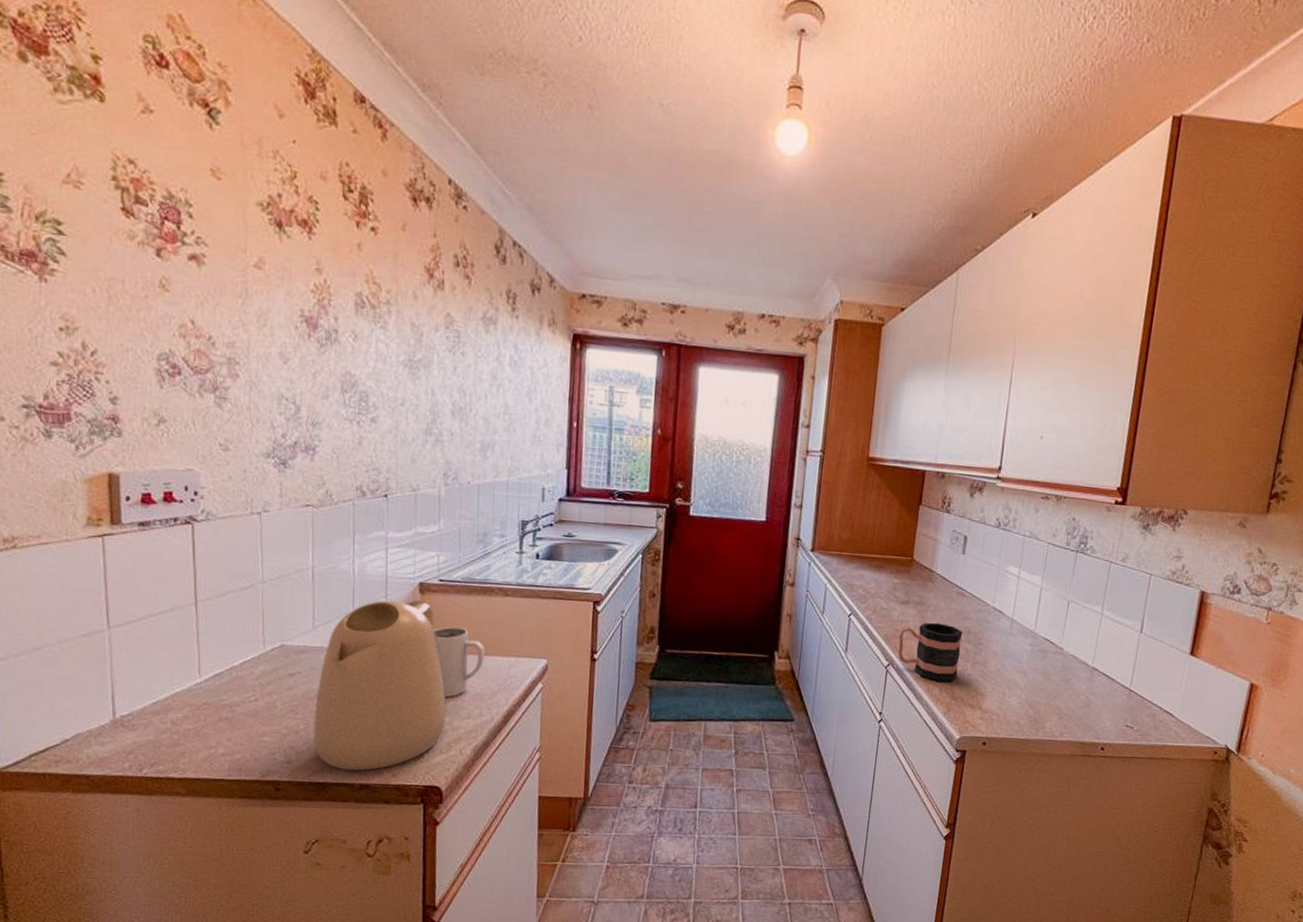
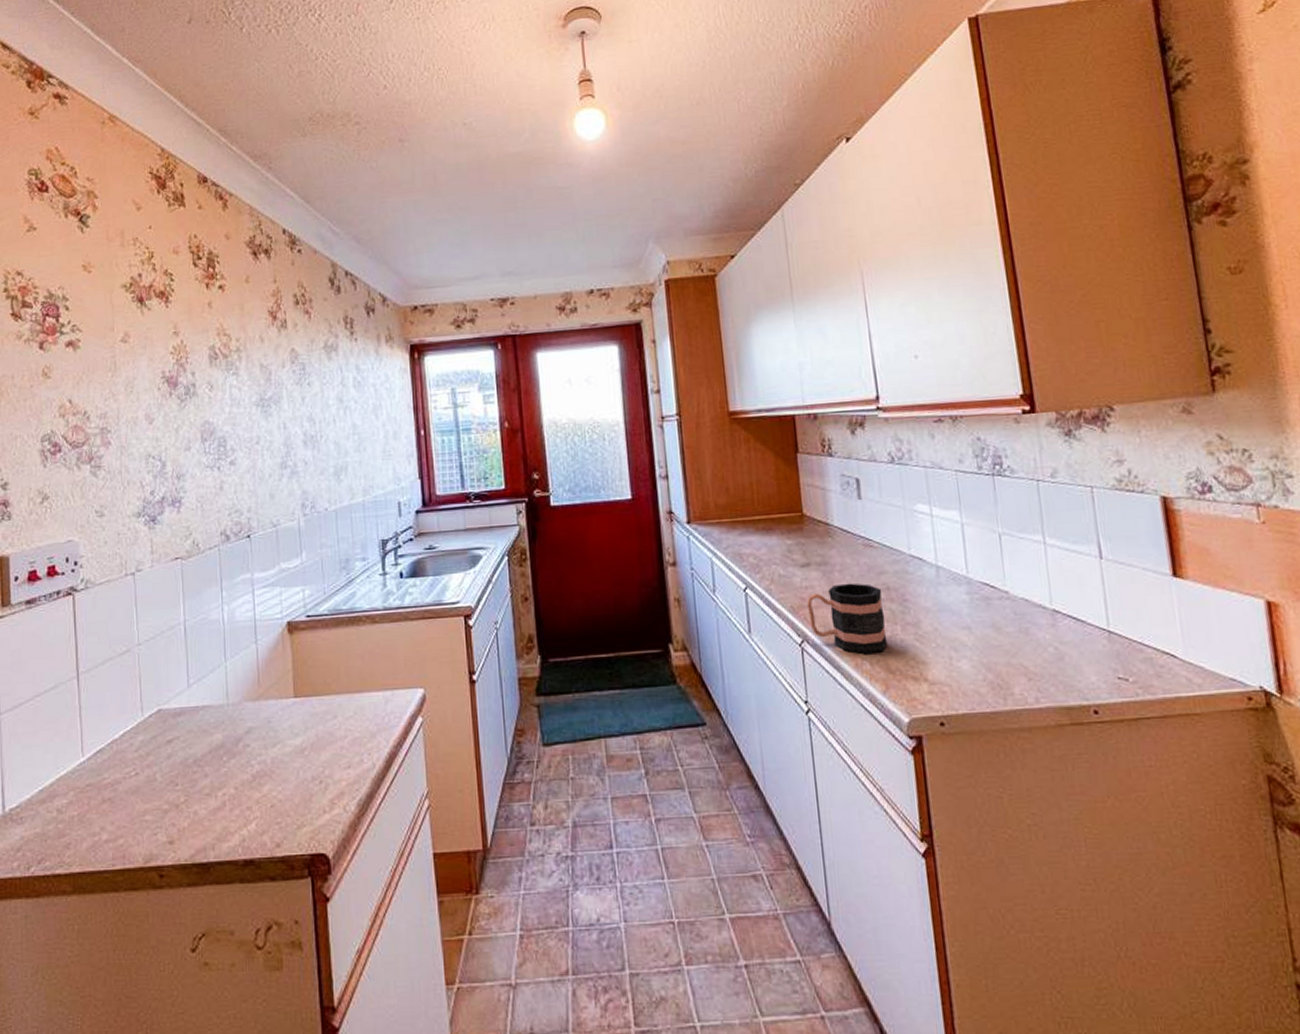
kettle: present [313,600,447,771] -> none [193,641,326,845]
mug: present [433,626,485,698] -> none [304,664,359,747]

